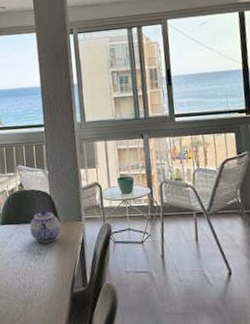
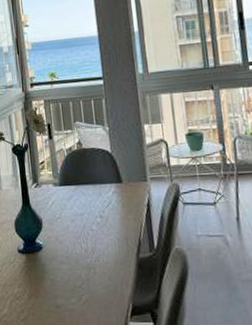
teapot: present [29,209,61,243] -> none [90,169,125,205]

